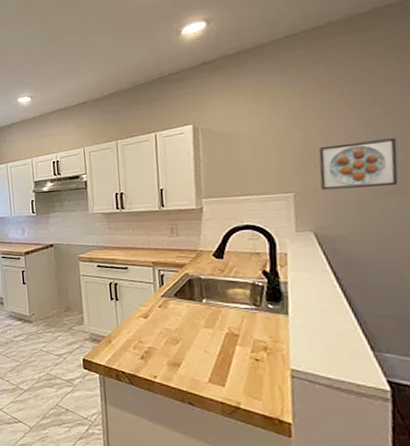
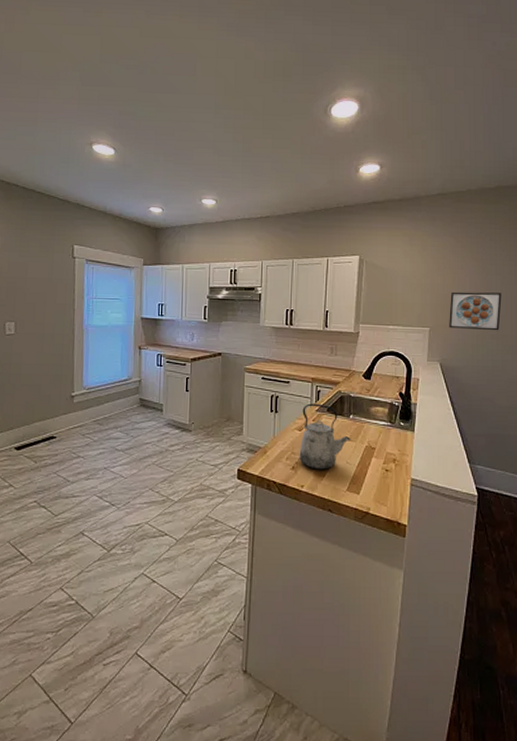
kettle: none [145,288,208,359] -> present [299,403,351,470]

